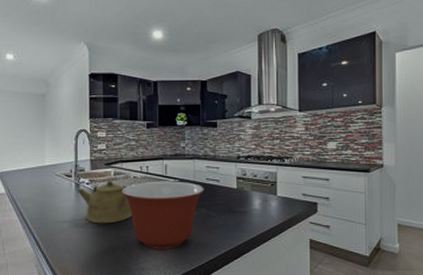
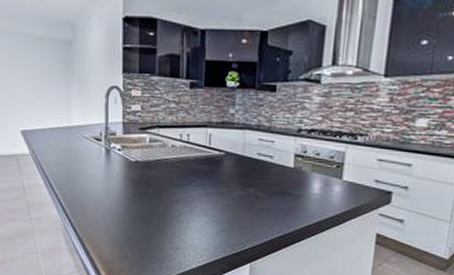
kettle: present [77,180,133,224] -> none [107,147,169,196]
mixing bowl: present [121,181,204,249] -> none [157,152,254,230]

